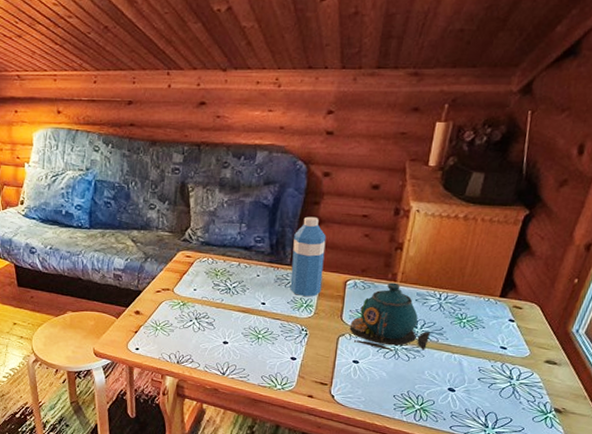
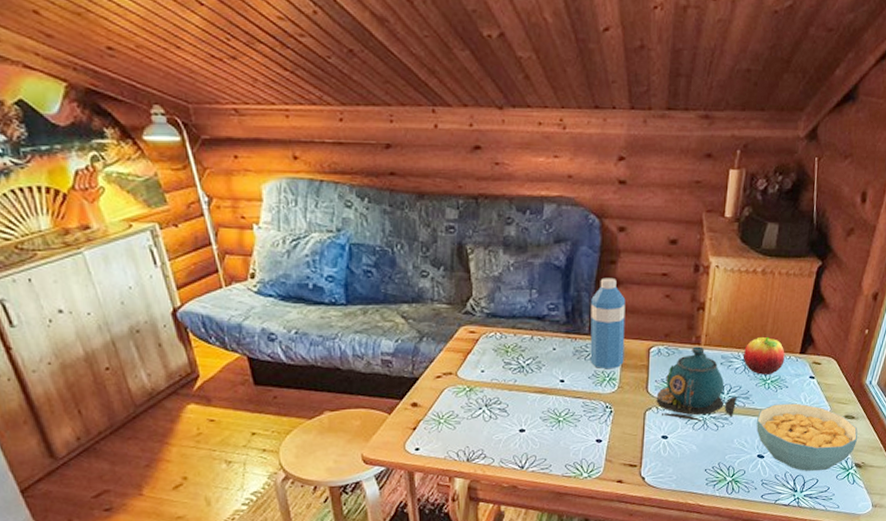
fruit: none [439,278,484,314] -> present [743,336,785,375]
cereal bowl: none [449,342,560,411] -> present [756,403,858,471]

